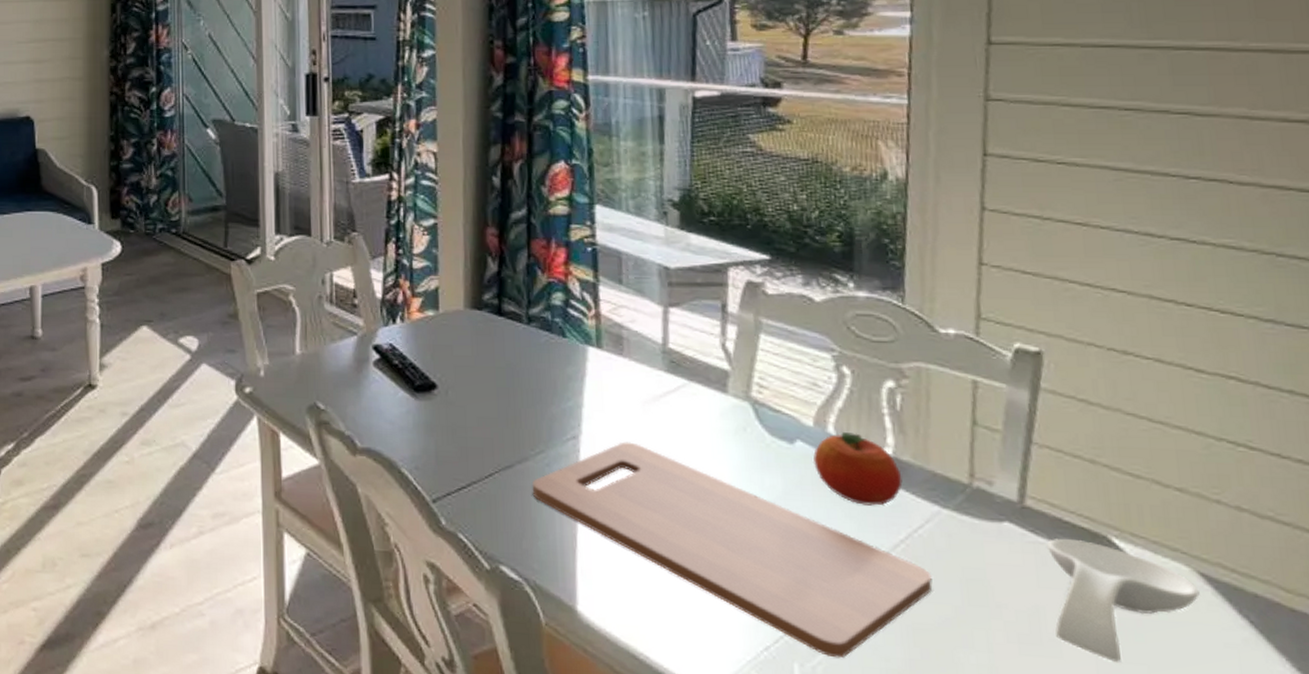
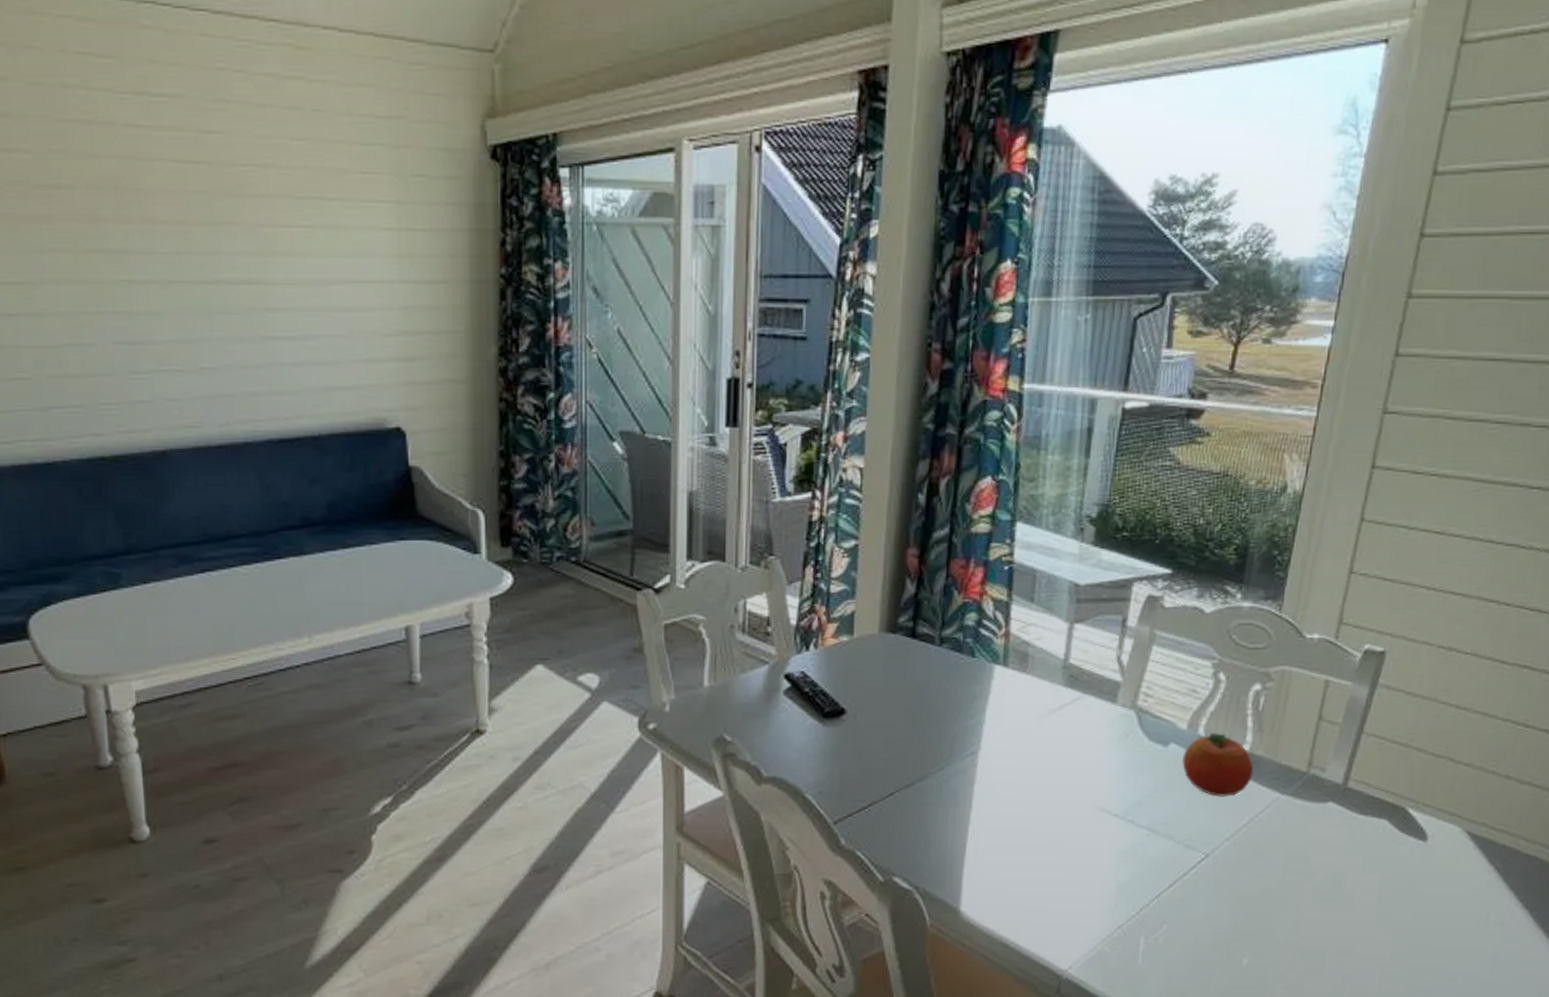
cutting board: present [532,442,933,659] -> none [929,754,1264,929]
spoon rest: present [1047,538,1200,662] -> none [1351,812,1464,909]

